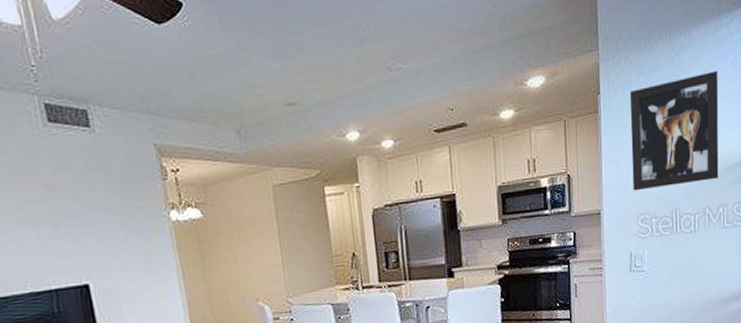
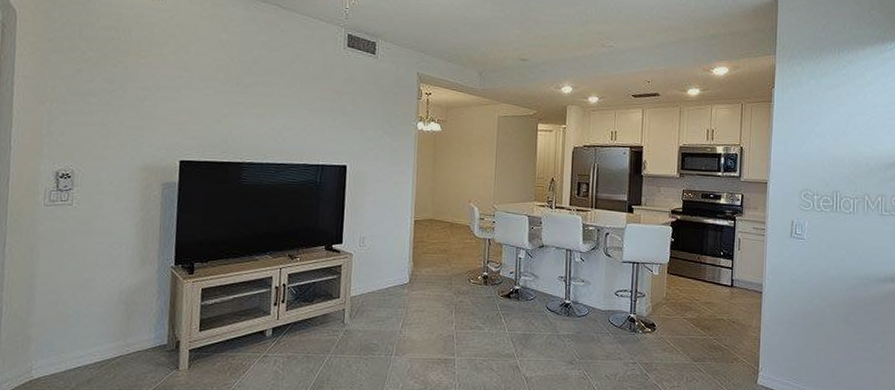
wall art: present [629,71,719,191] -> none [798,84,881,173]

